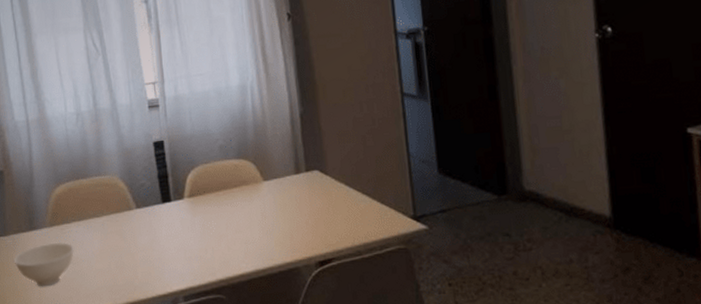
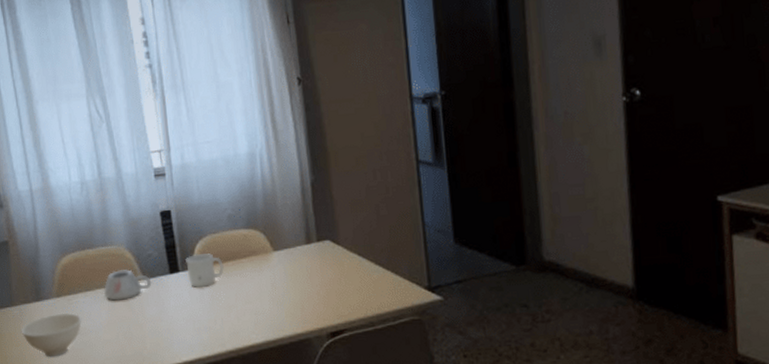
cup: none [96,199,144,230] -> present [103,269,152,301]
mug: none [178,183,215,217] -> present [185,253,224,287]

